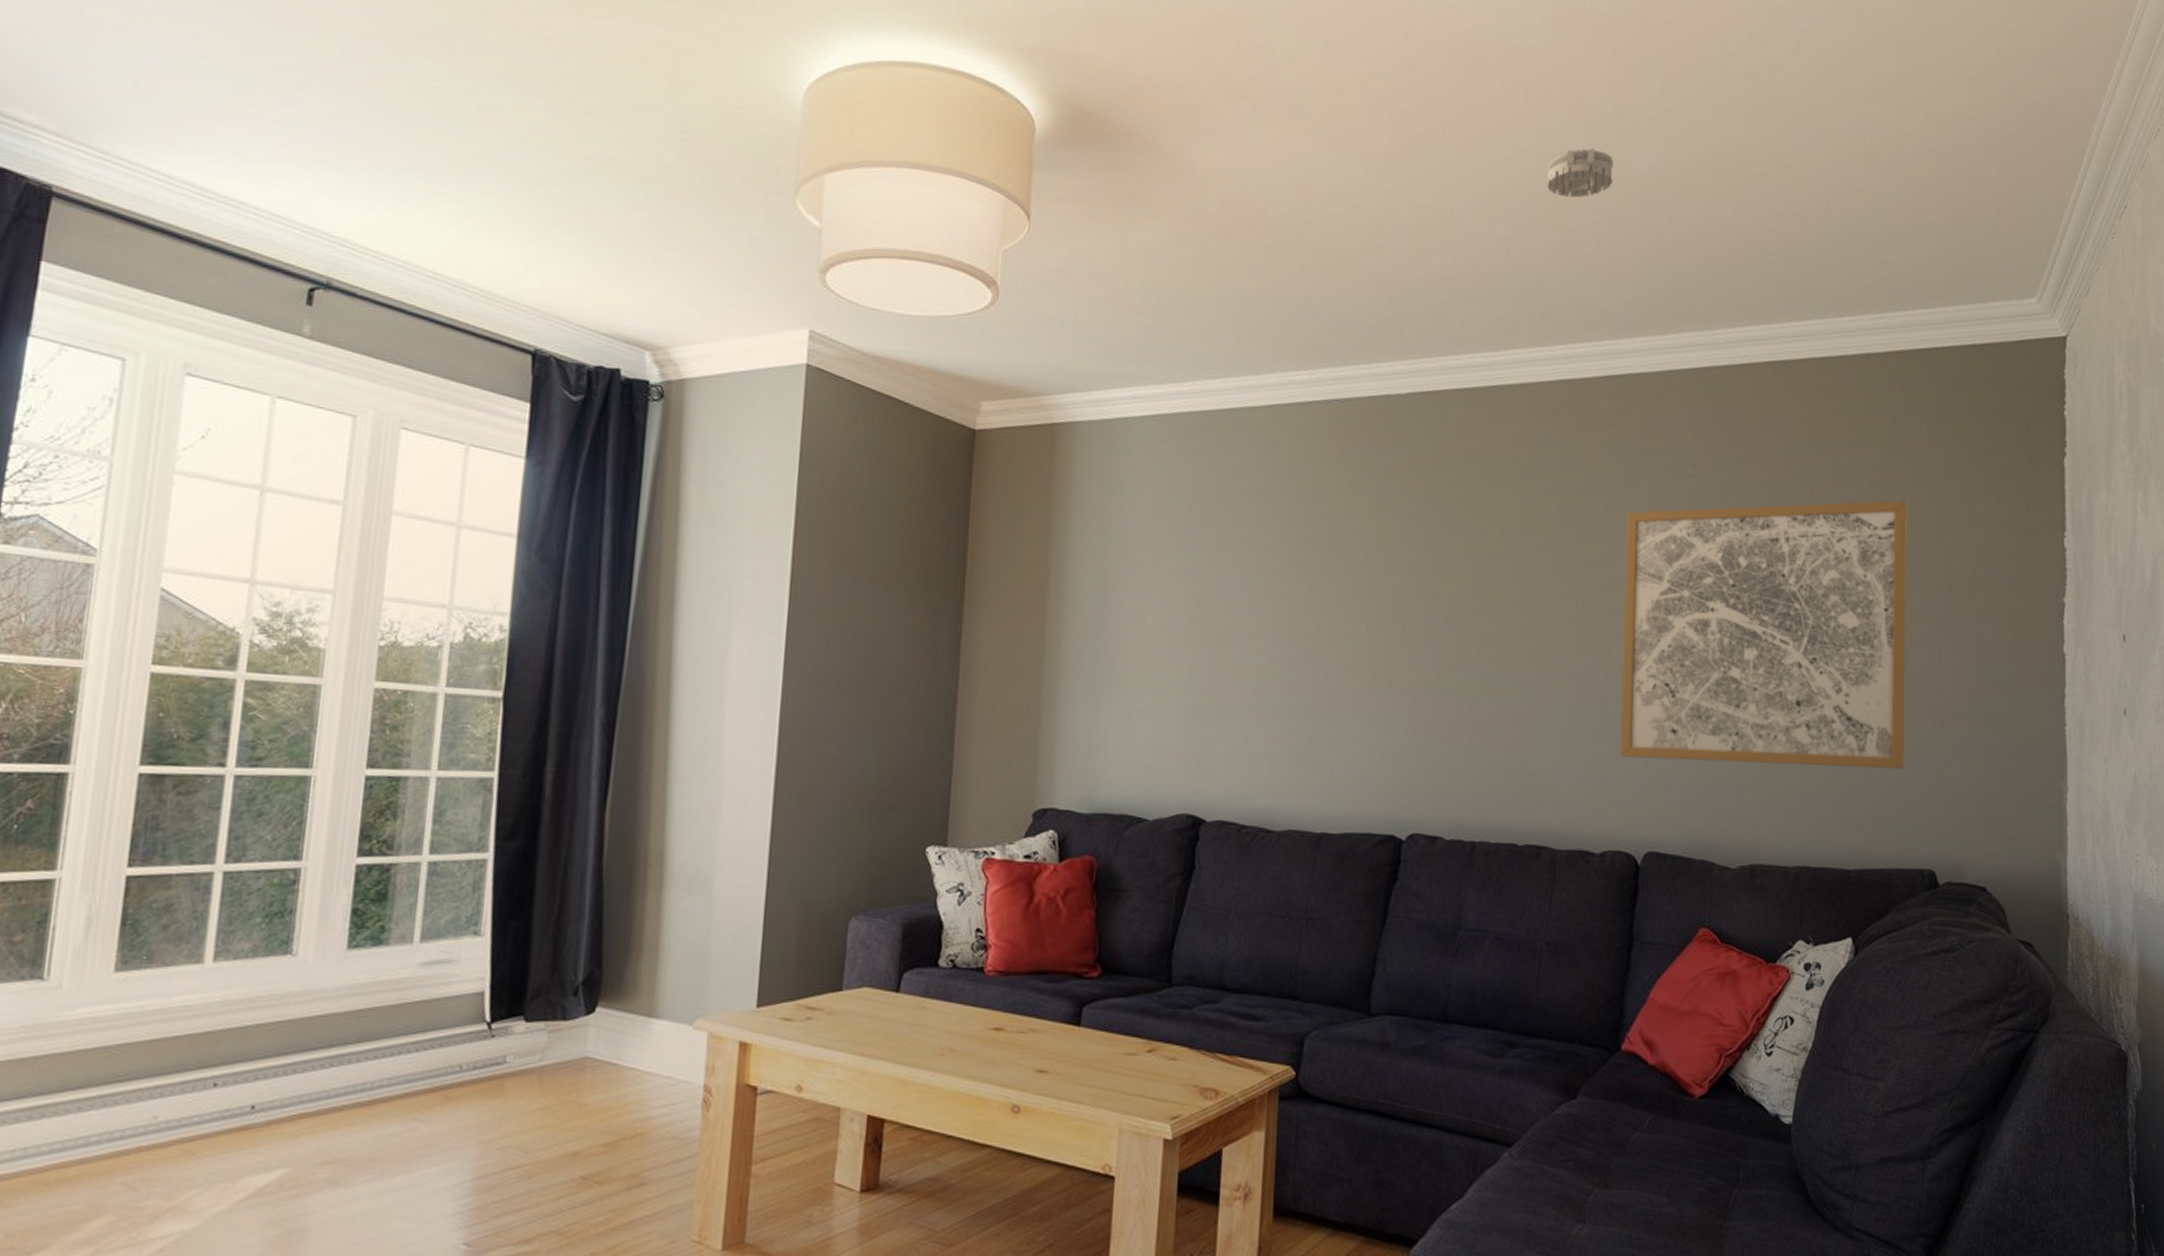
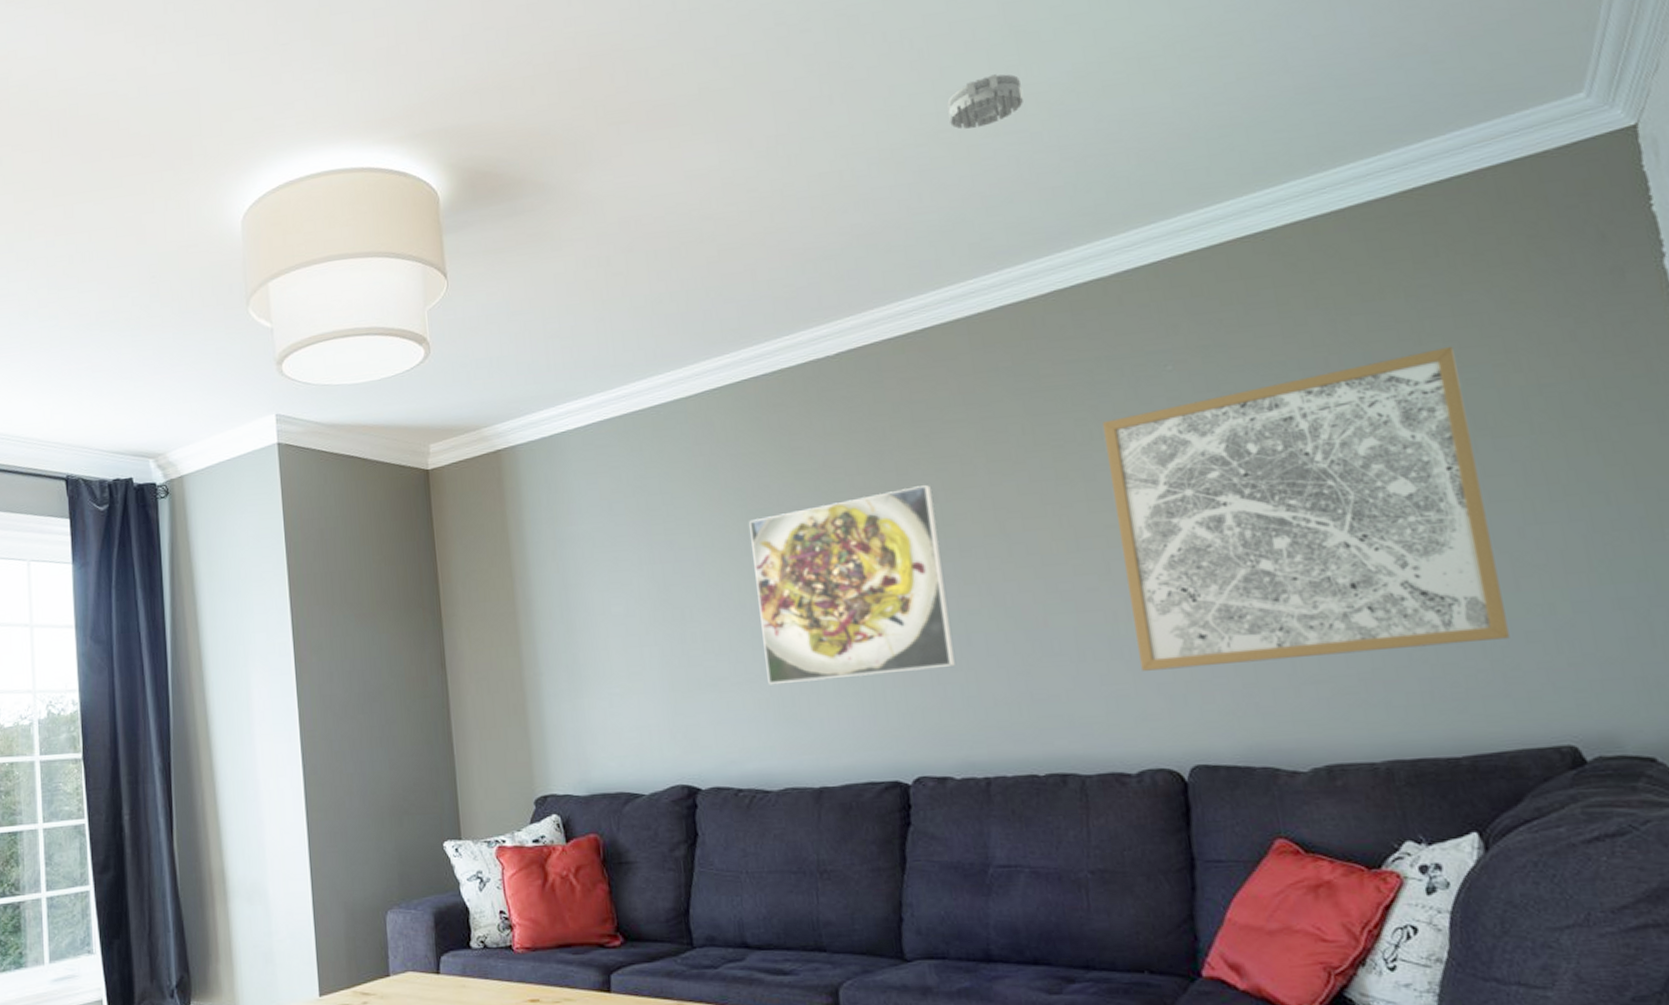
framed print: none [1289,542,1470,728] -> present [749,485,955,685]

